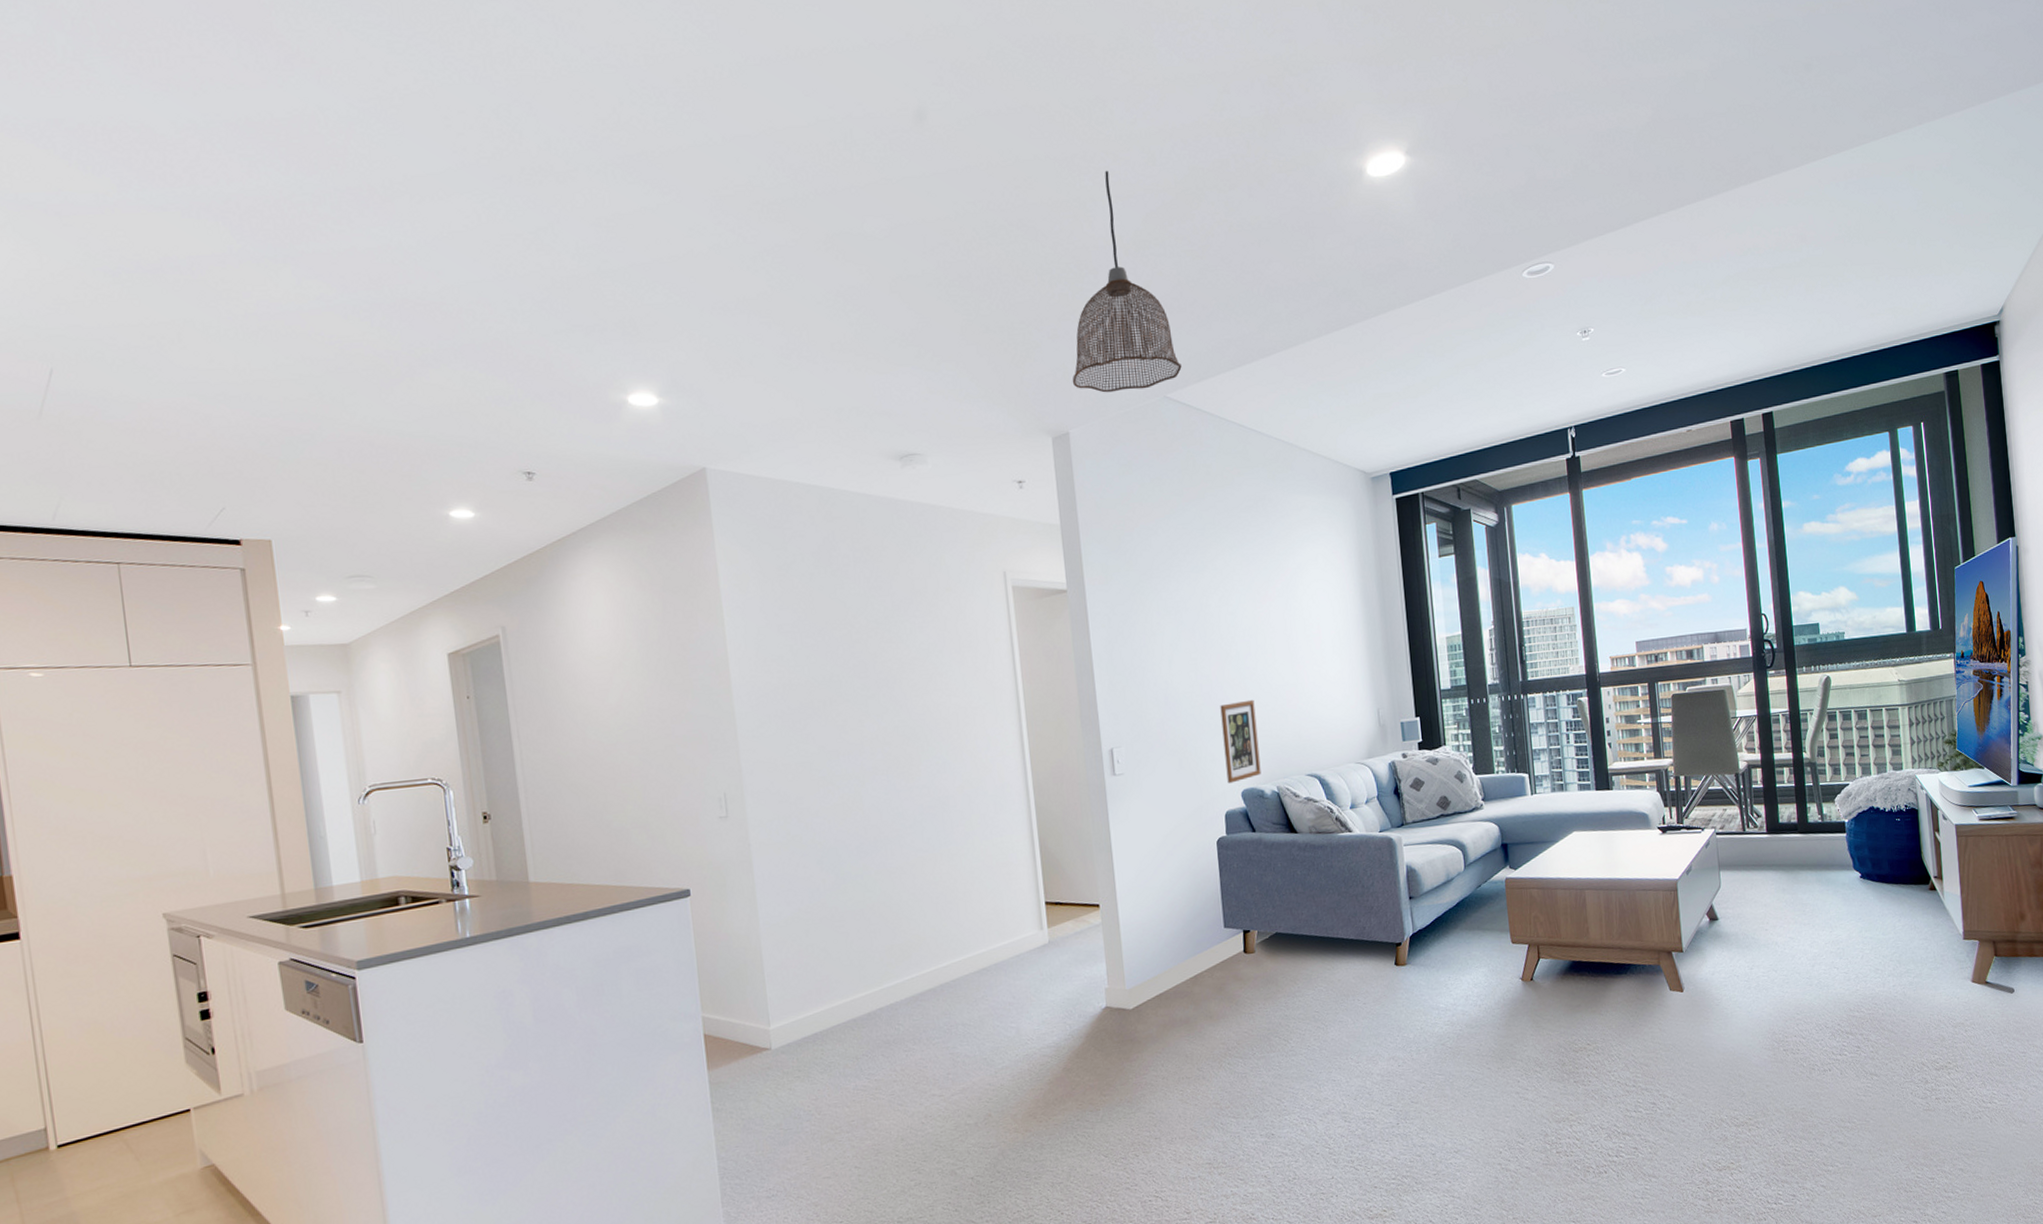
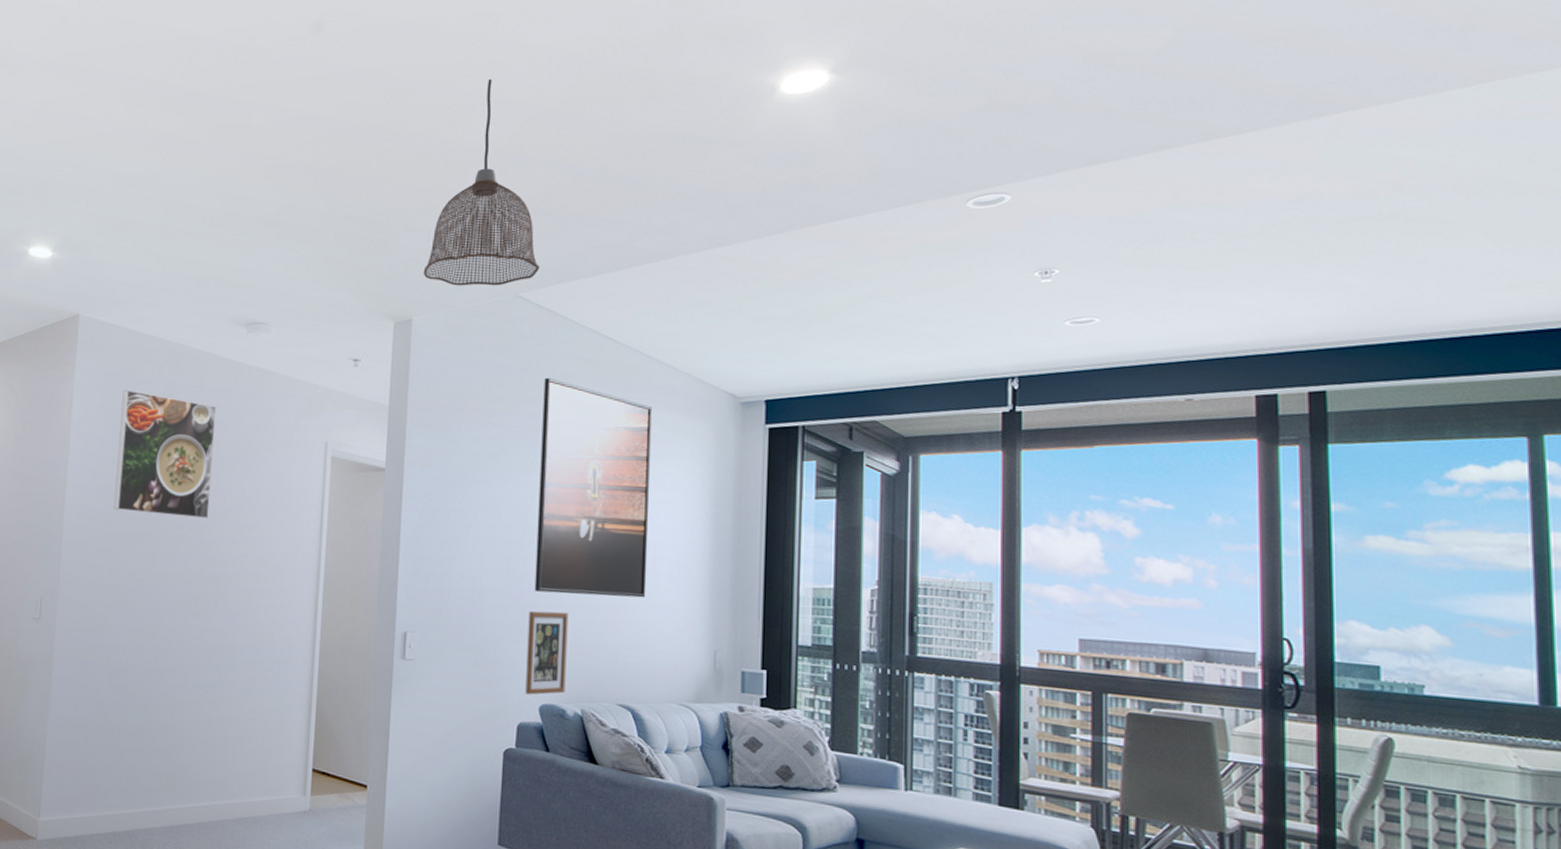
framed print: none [775,546,896,682] -> present [113,389,217,519]
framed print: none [1202,476,1317,685] -> present [534,377,653,598]

